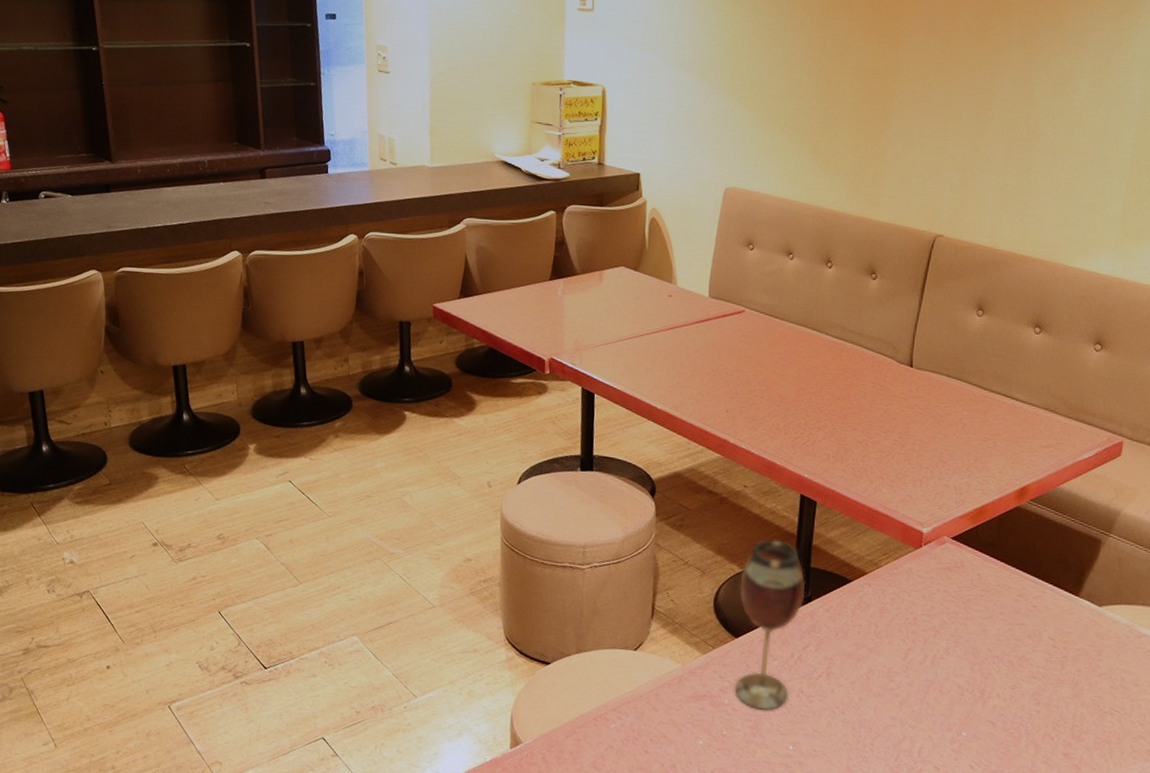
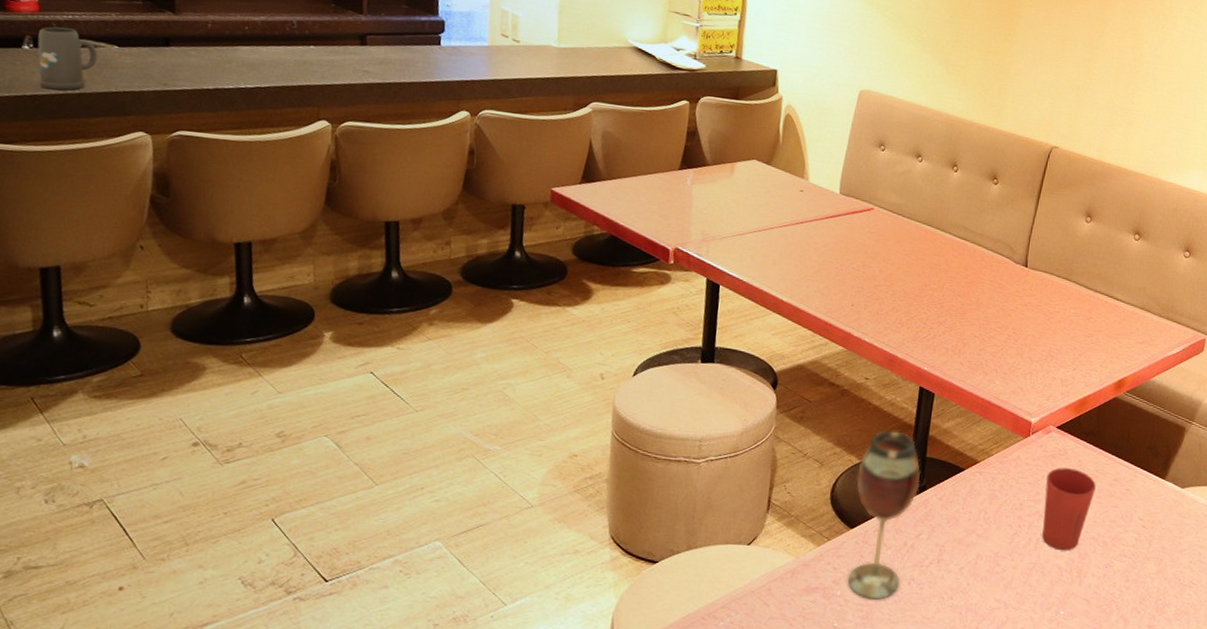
beer mug: none [12,182,57,238] -> present [37,26,98,91]
cup: none [939,581,998,669] -> present [1042,467,1096,550]

